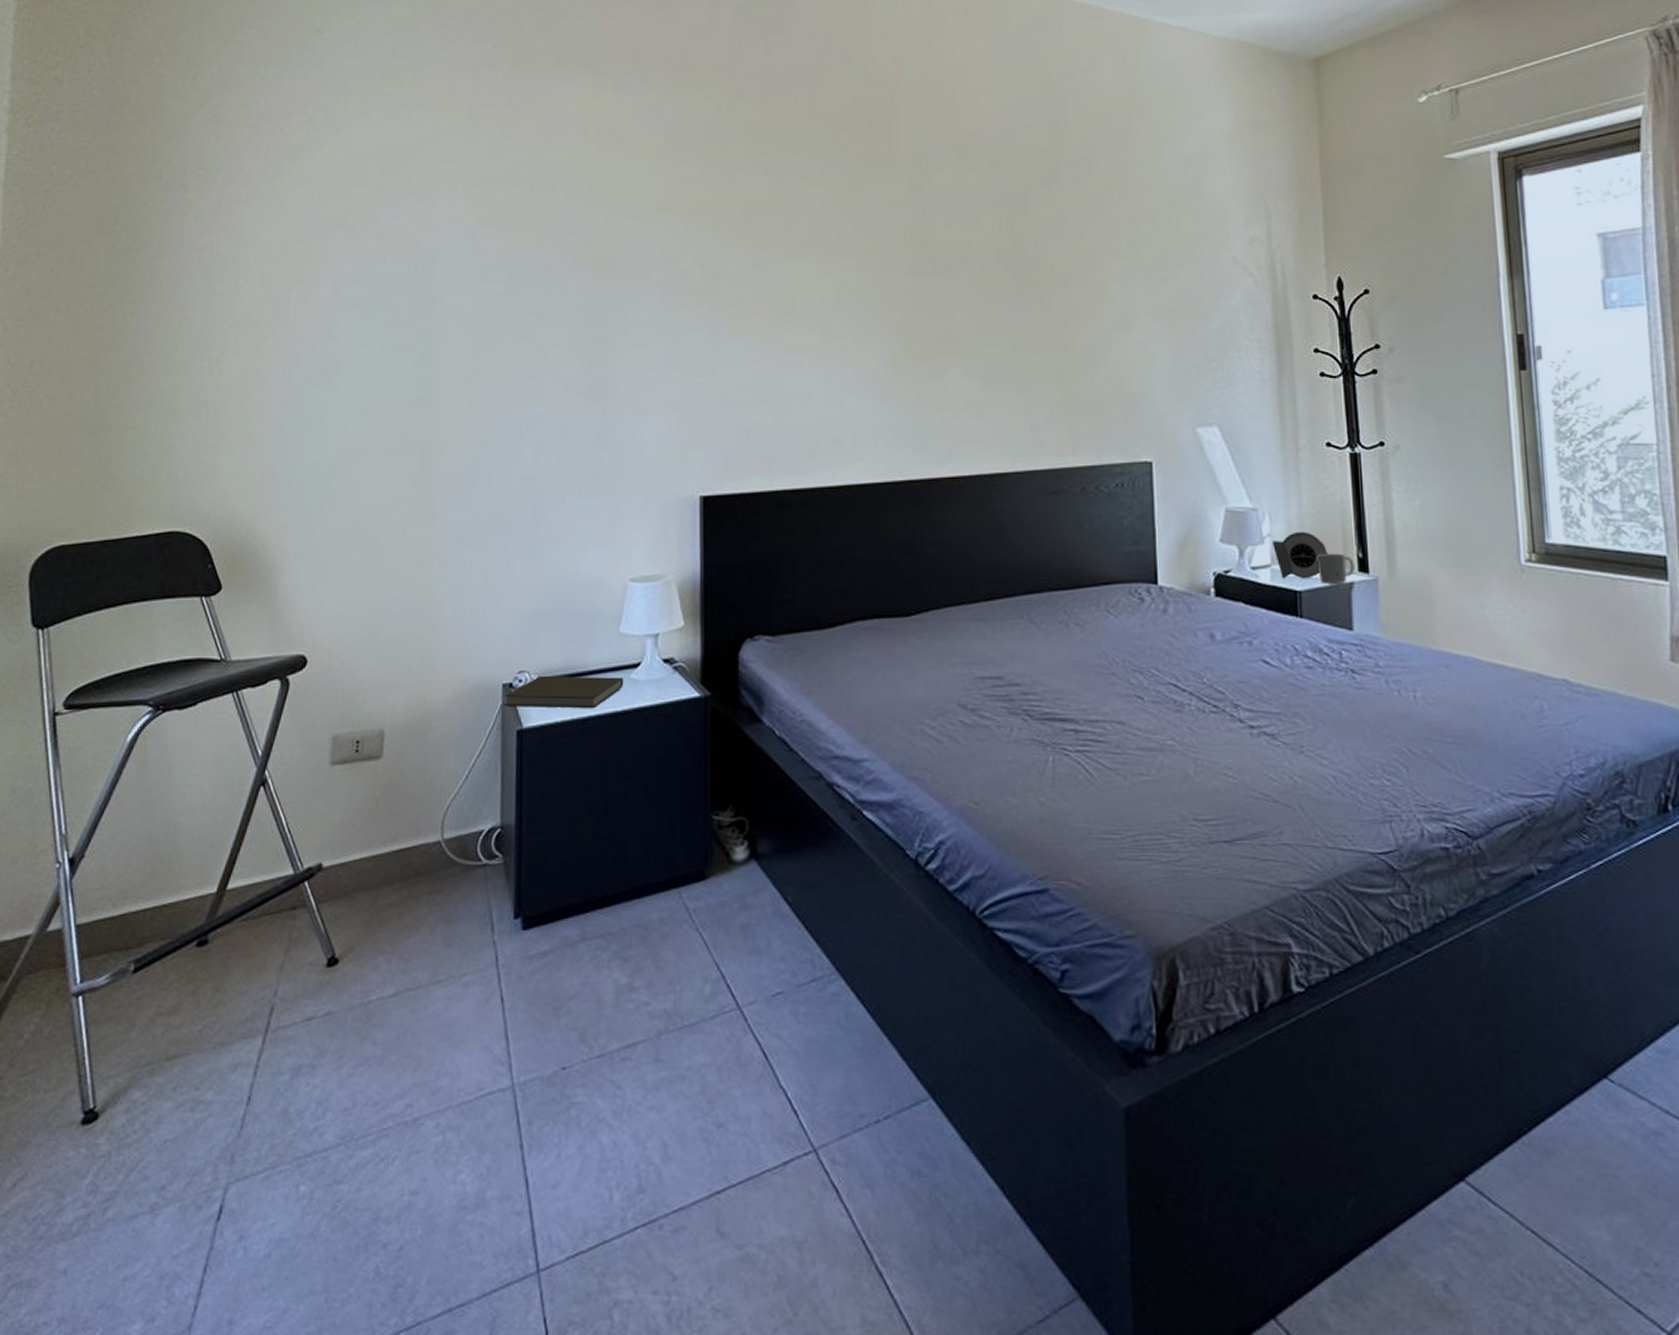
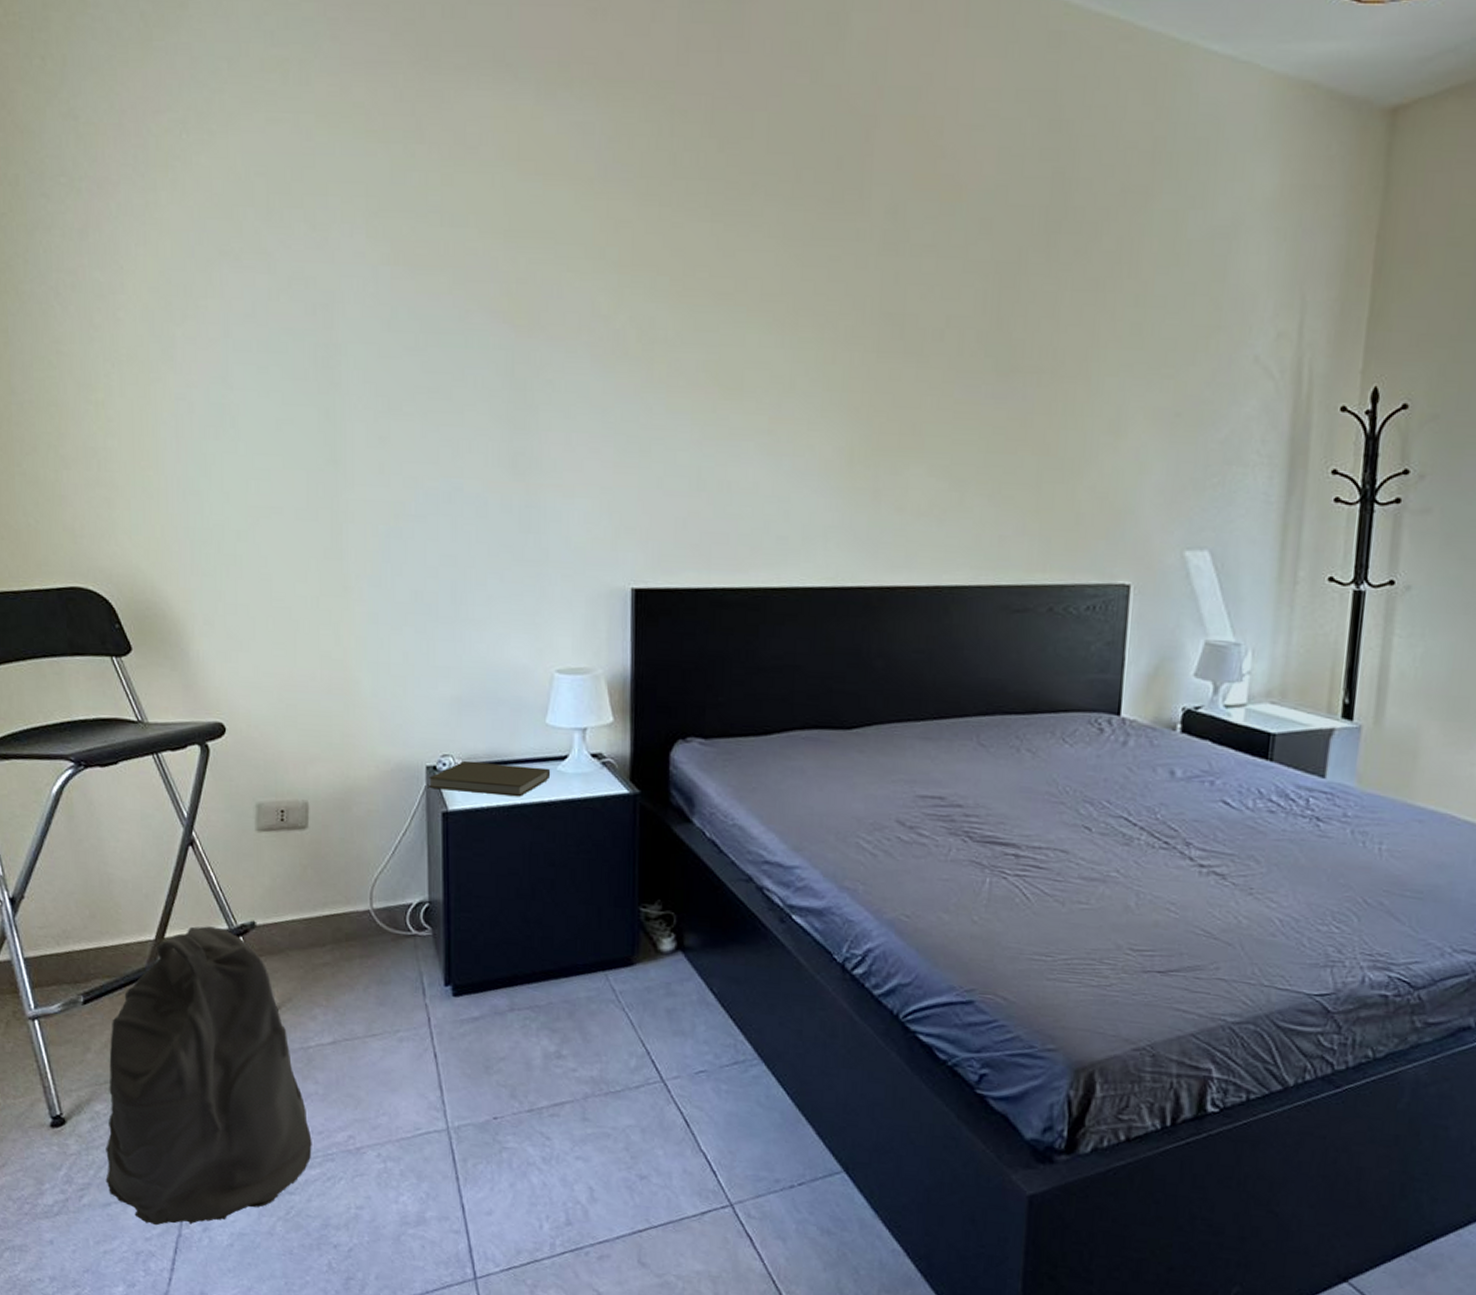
backpack: none [135,873,366,1239] -> present [105,926,312,1226]
alarm clock: present [1271,531,1328,579] -> none [1250,671,1311,722]
mug: present [1317,553,1355,584] -> none [1297,696,1339,730]

